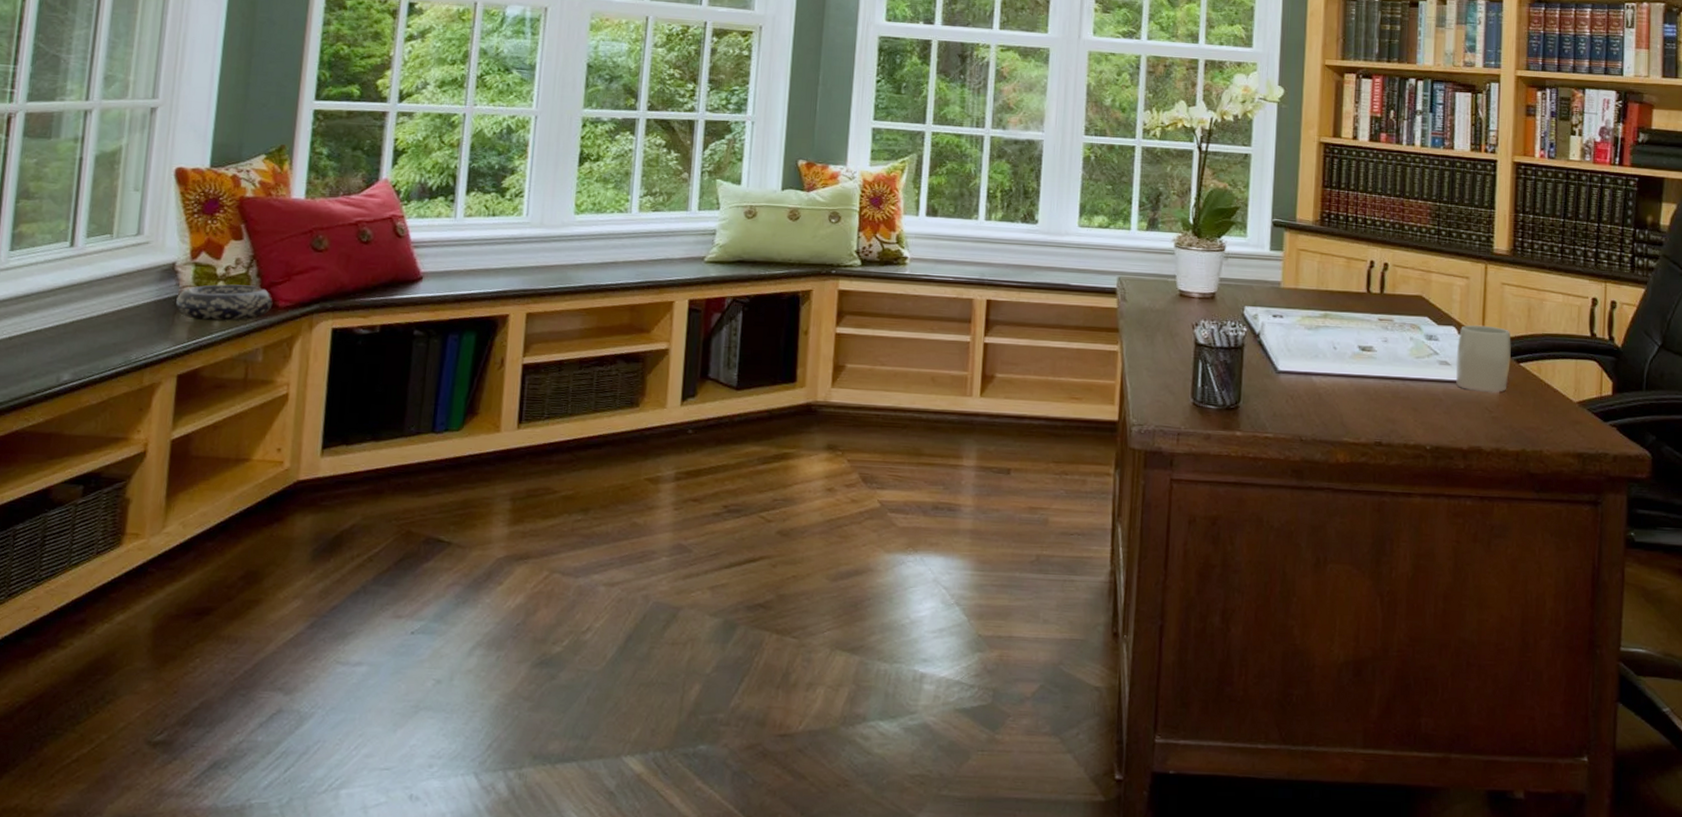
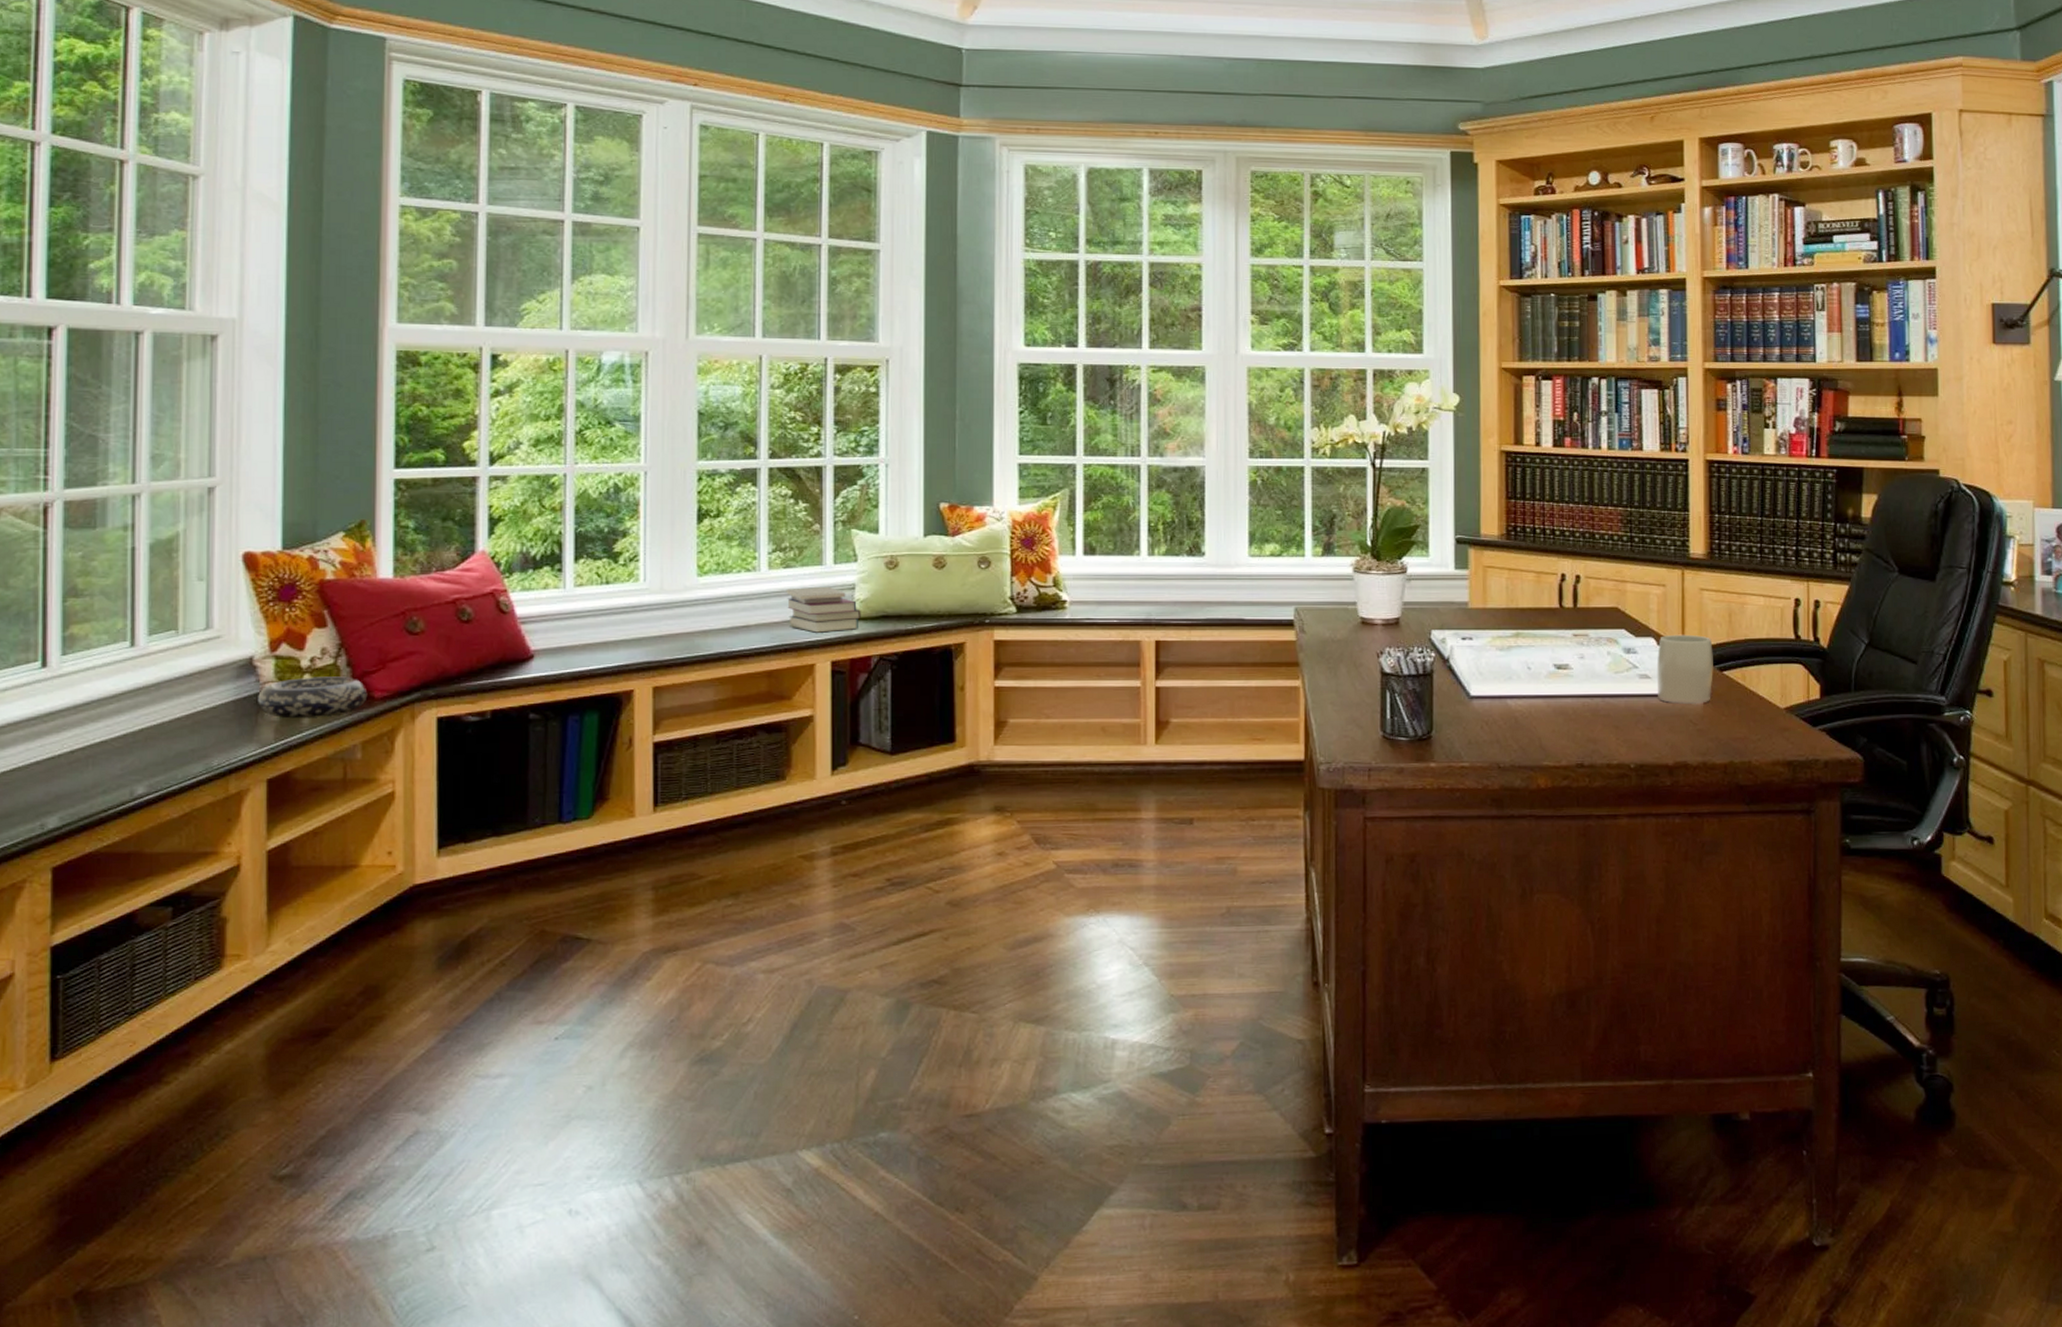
books: none [653,230,719,273] -> present [786,586,861,633]

